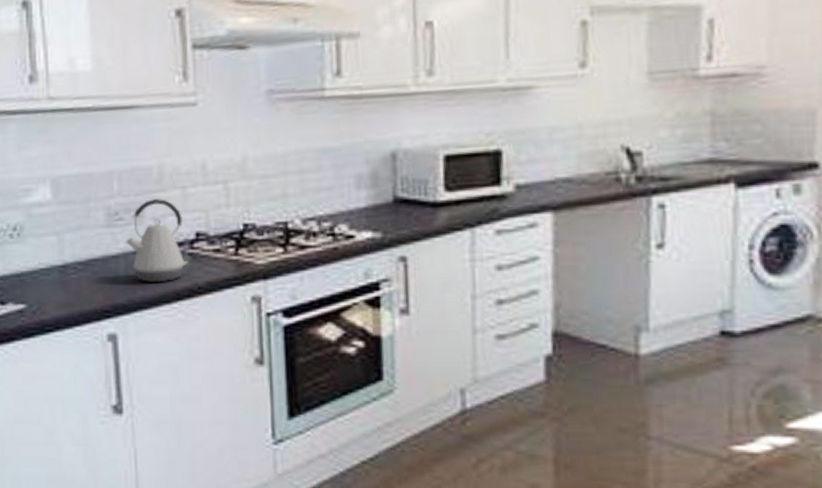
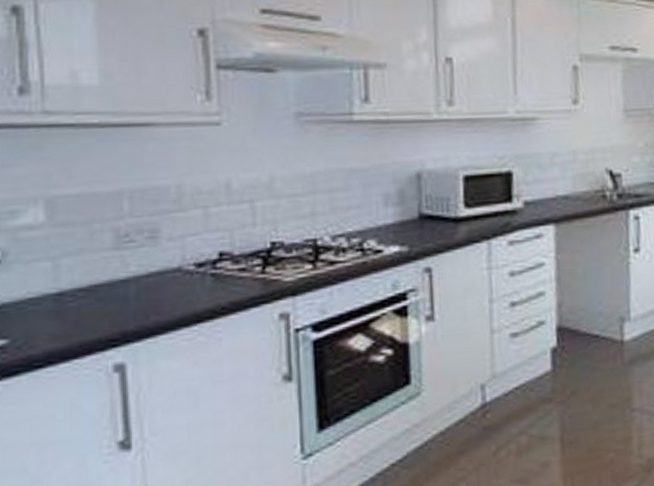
kettle: present [126,197,188,282] -> none [137,218,210,306]

